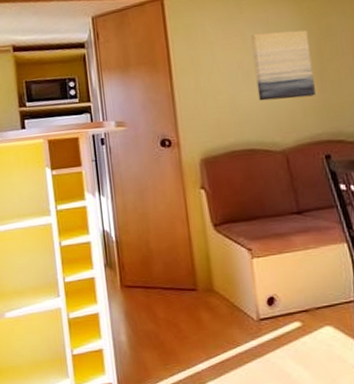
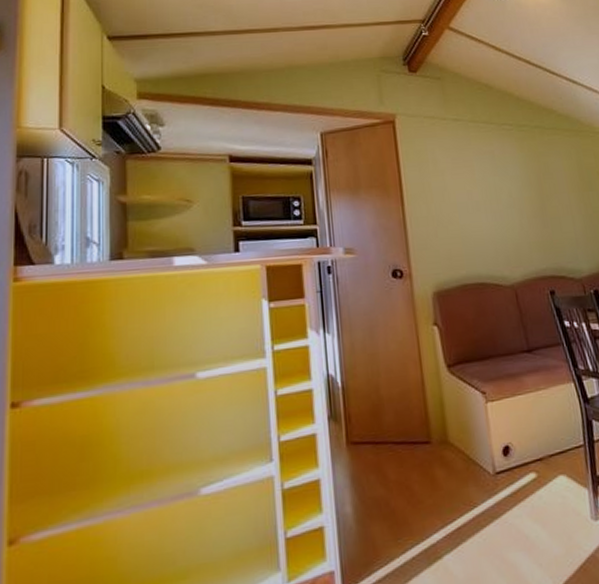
wall art: present [251,29,316,101] -> none [479,165,539,234]

